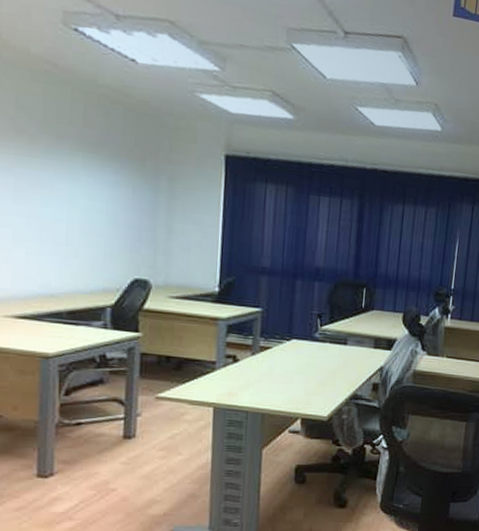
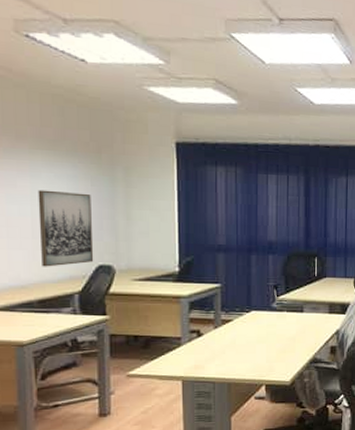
wall art: none [74,194,131,277] -> present [38,189,94,267]

